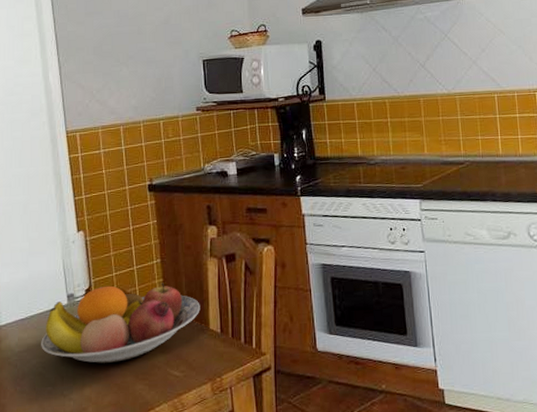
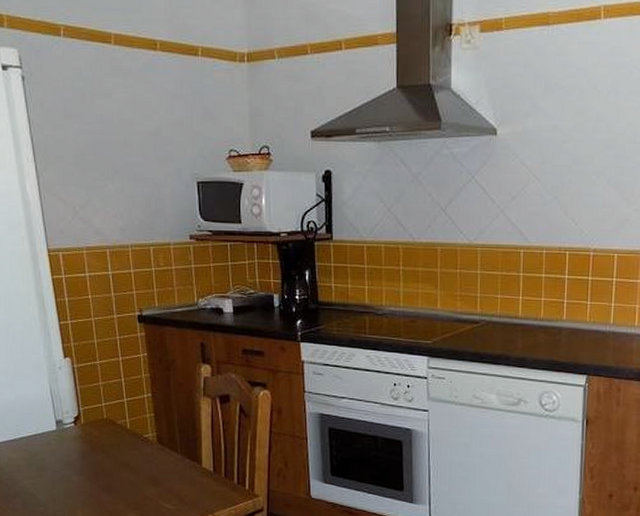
fruit bowl: present [41,282,200,363] -> none [31,415,193,490]

